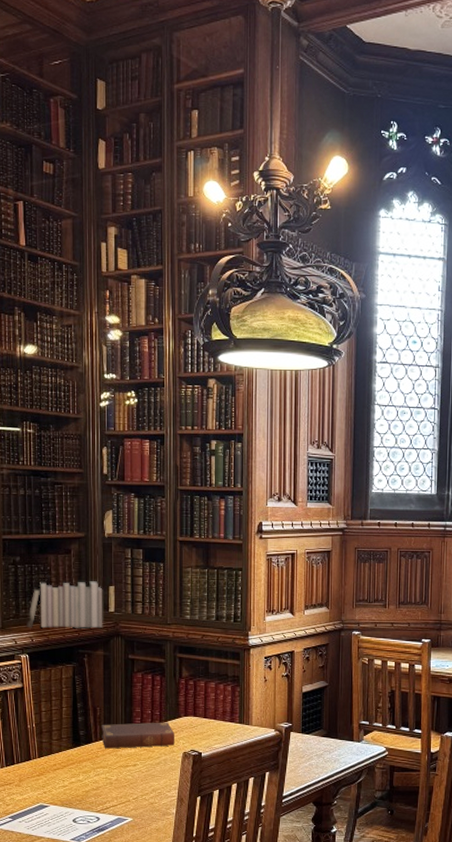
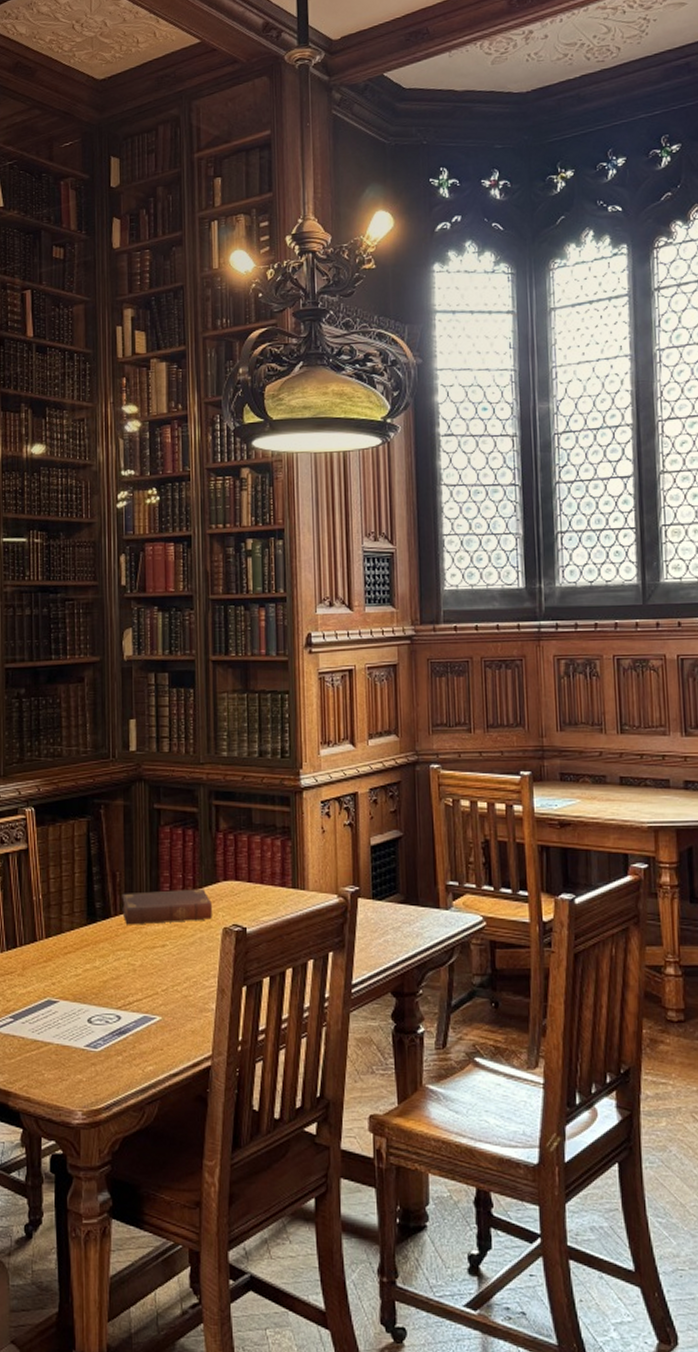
books: present [25,580,103,629] -> none [31,713,123,775]

